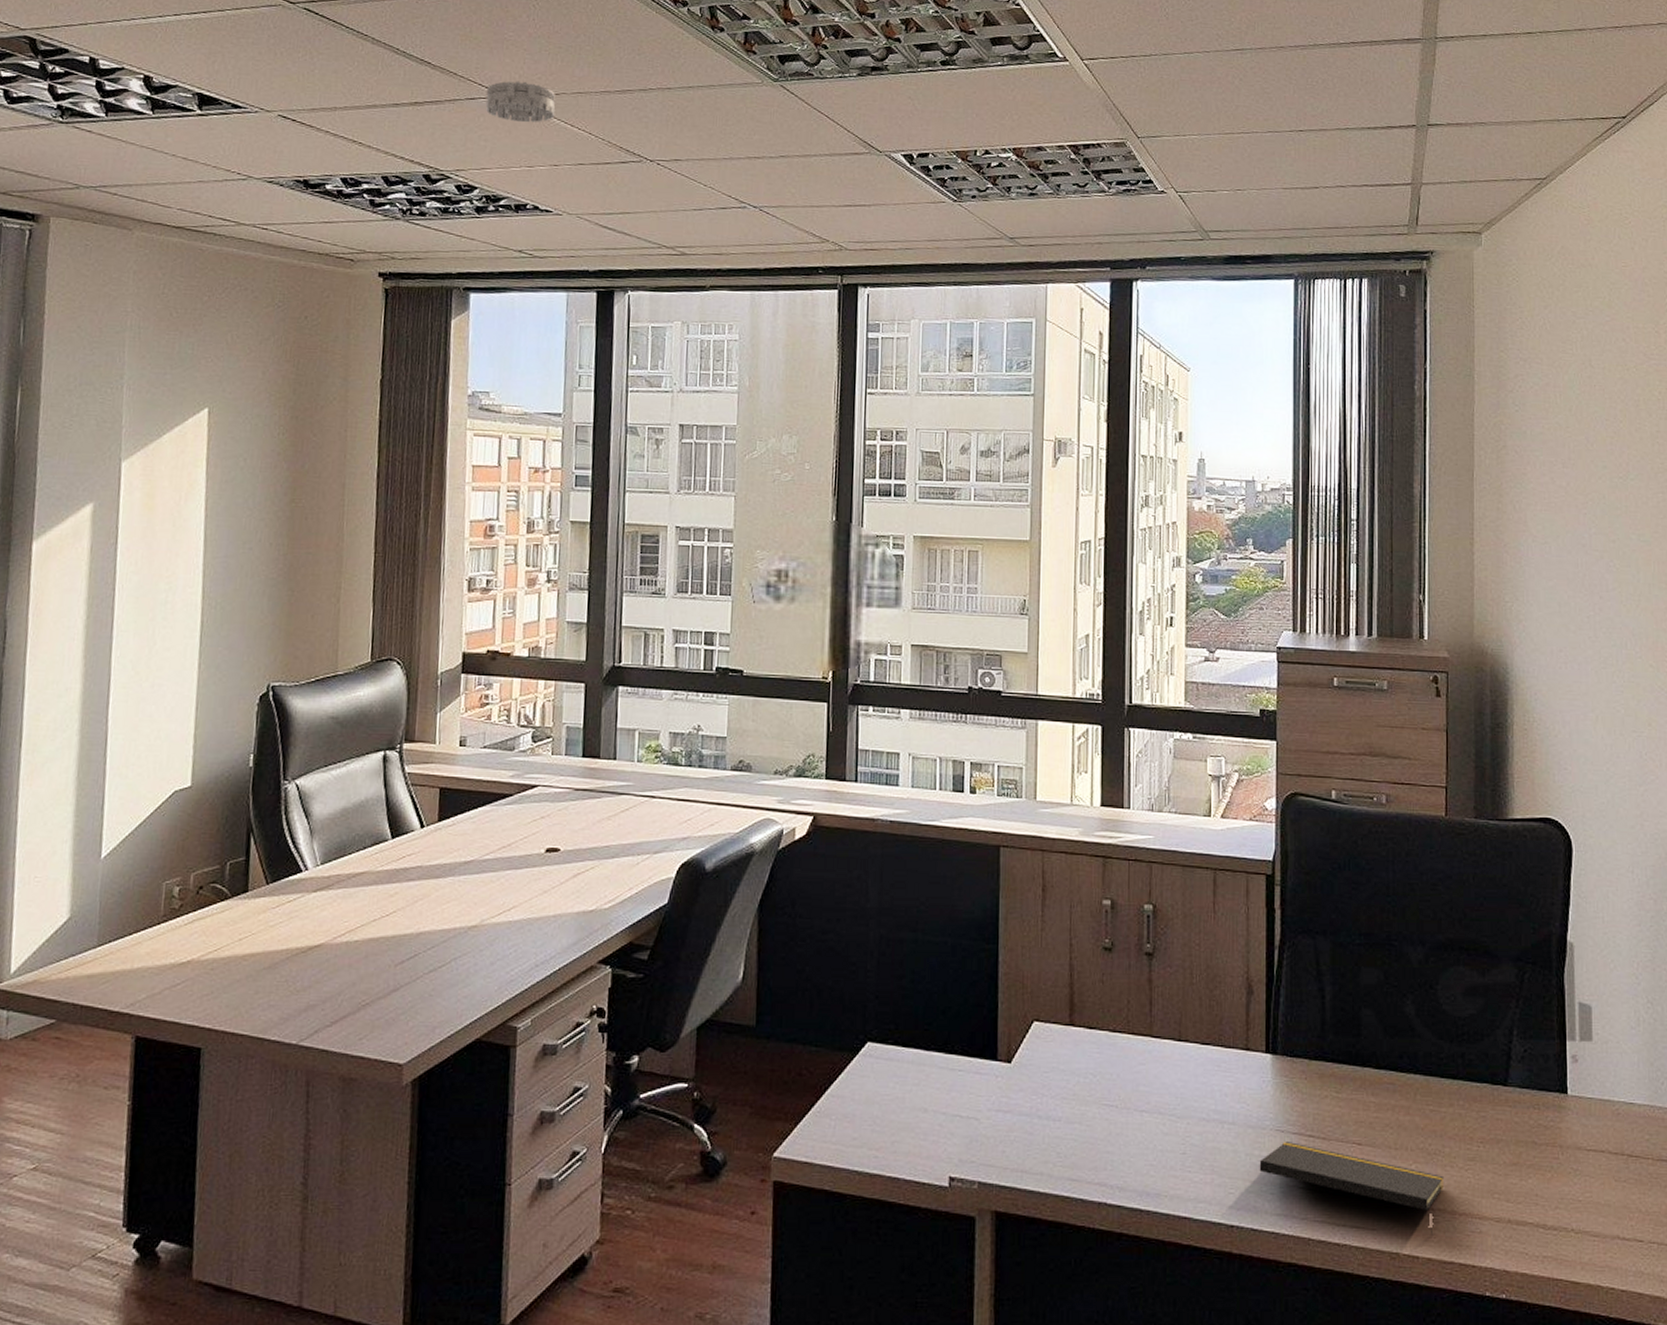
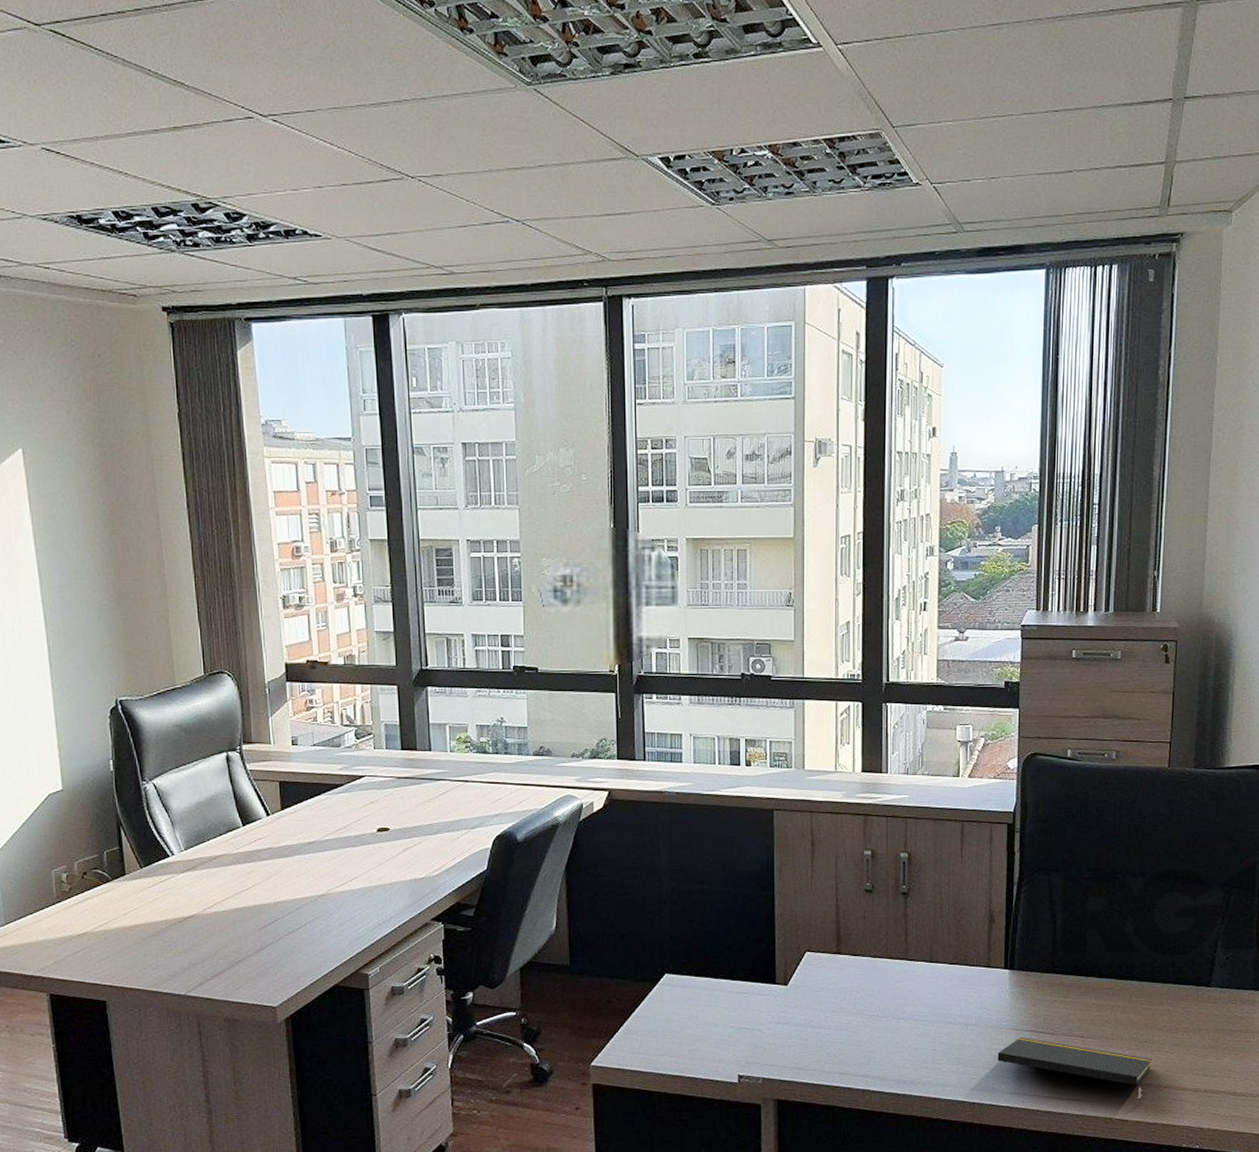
smoke detector: present [485,81,555,123] -> none [243,98,314,143]

